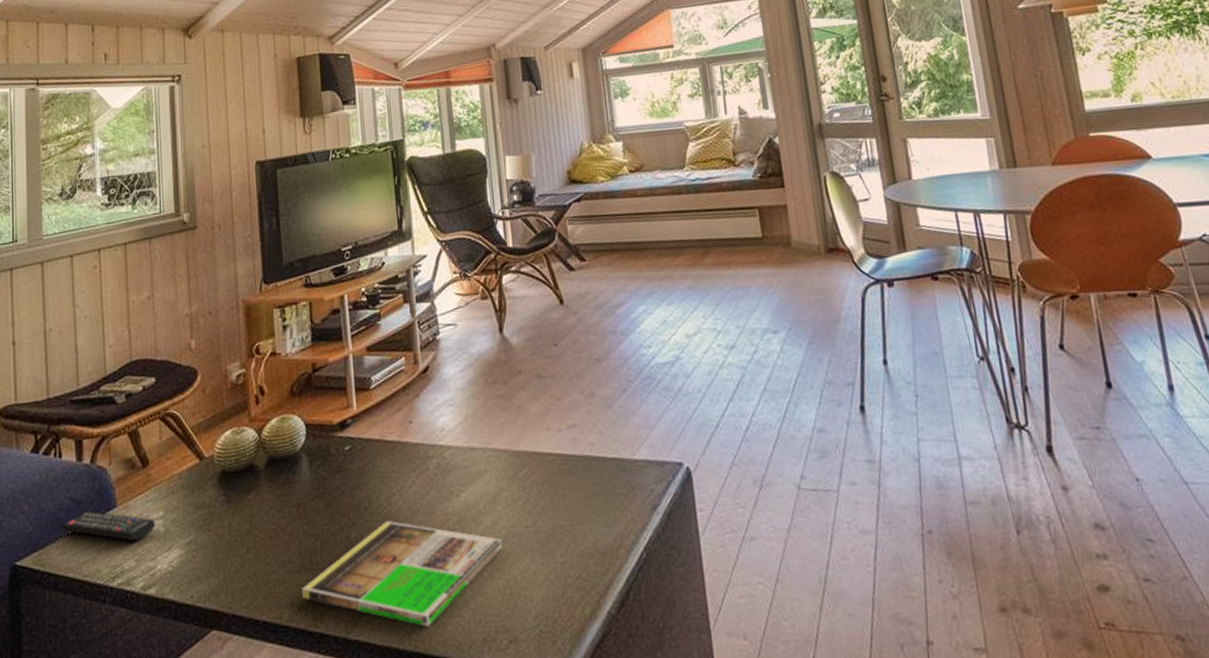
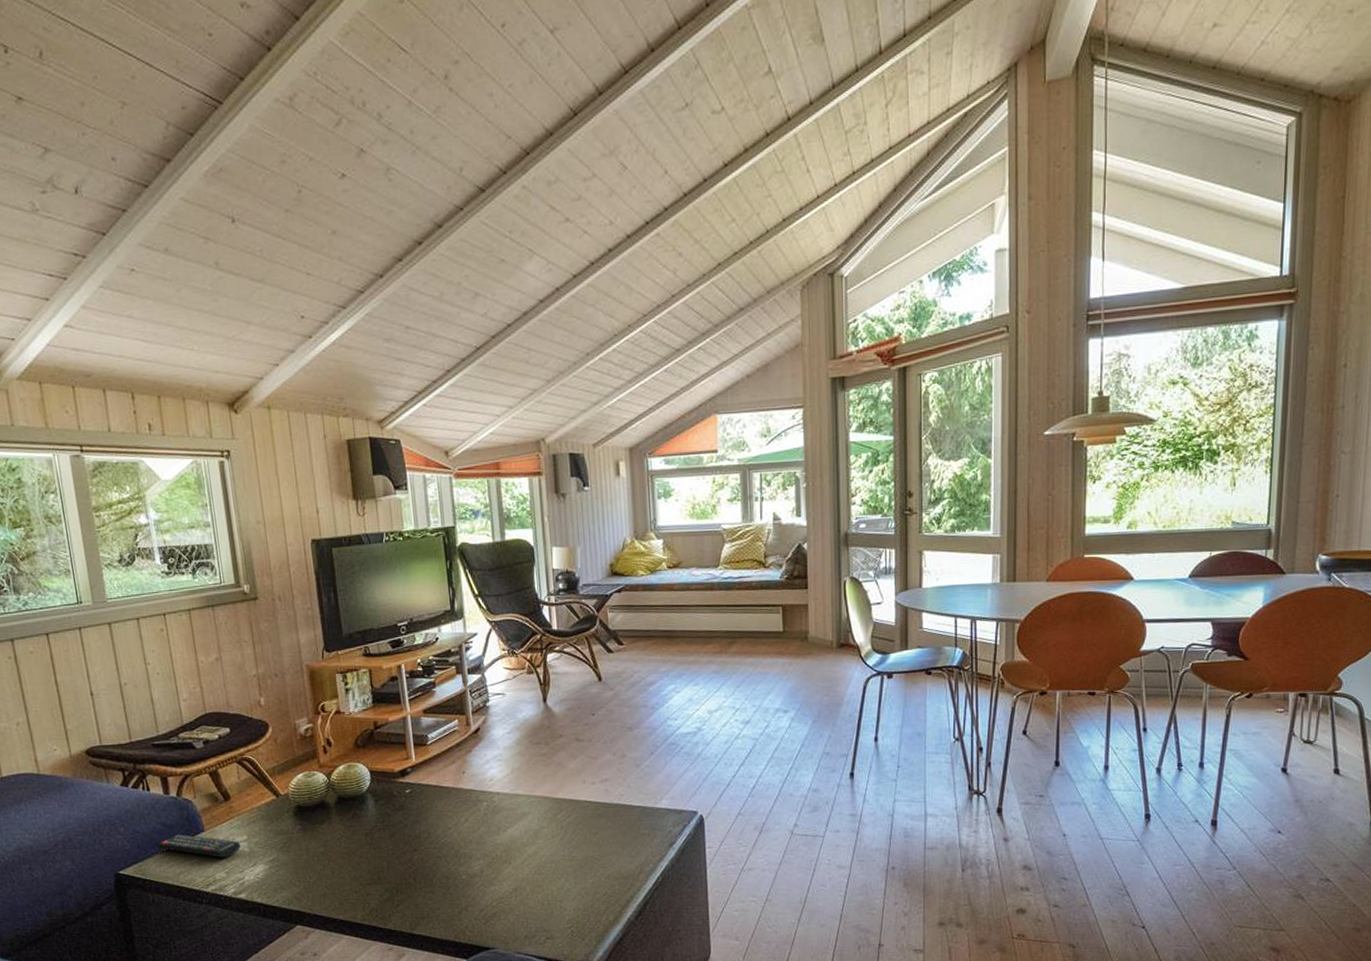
magazine: present [302,521,502,627] -> none [372,848,542,926]

